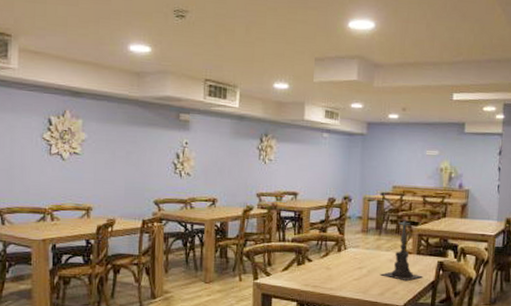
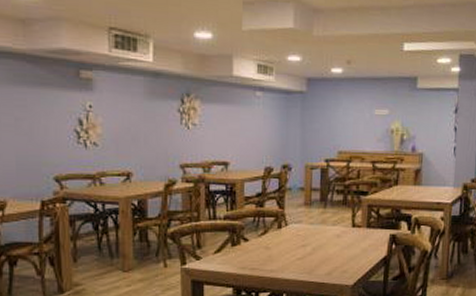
candle holder: present [380,219,422,281] -> none [327,188,373,257]

